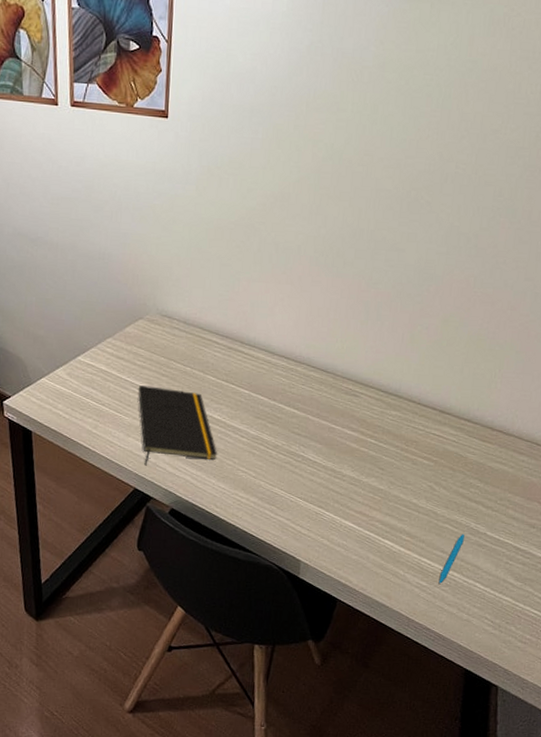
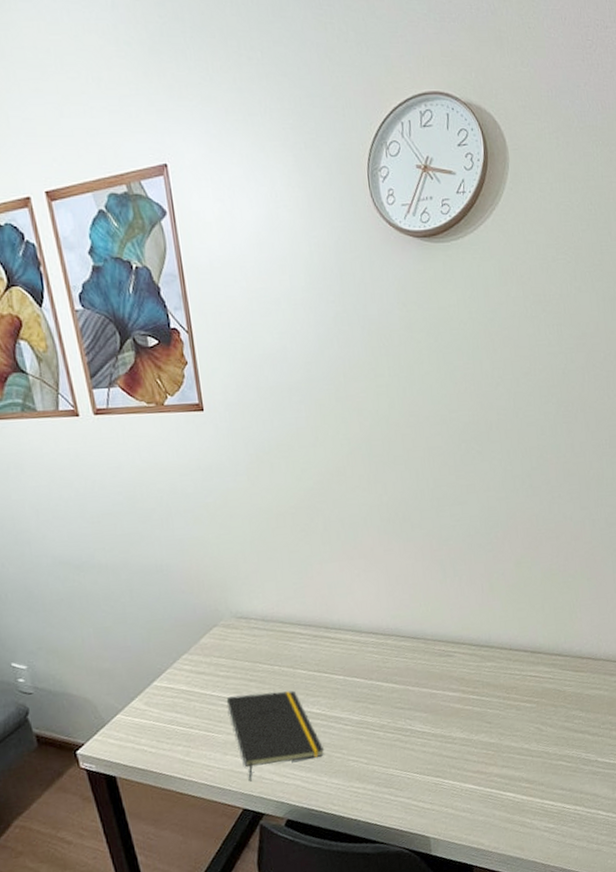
pen: present [438,534,465,584] -> none [564,766,579,822]

